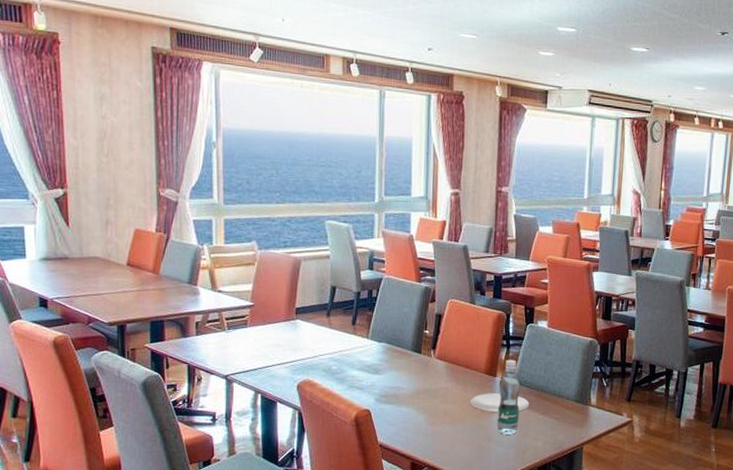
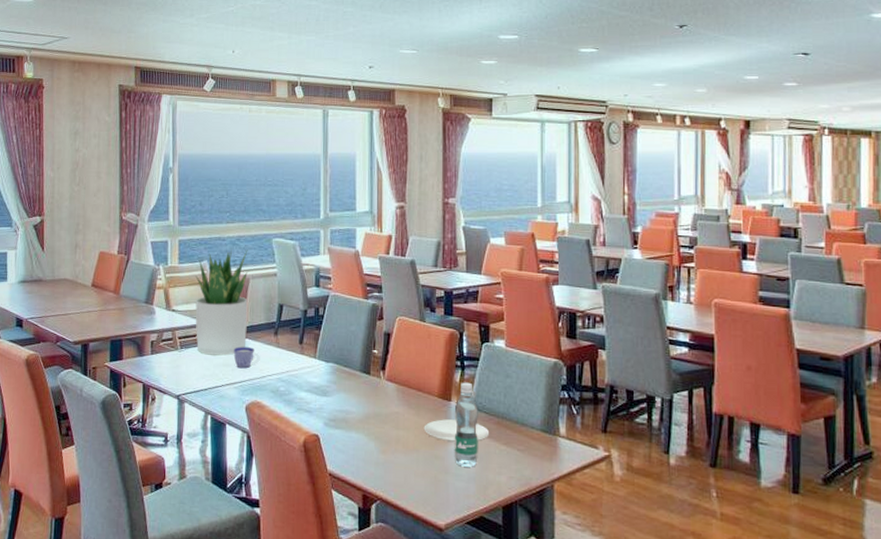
planter: none [243,229,300,337] -> present [195,248,248,356]
cup: none [284,327,312,349] -> present [233,347,260,369]

